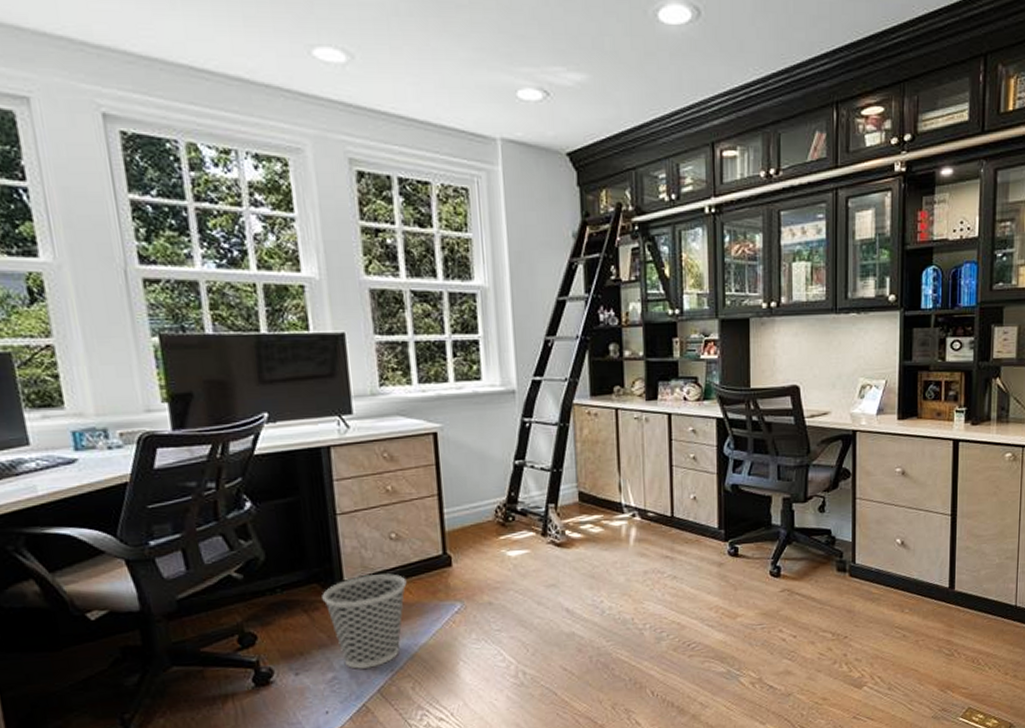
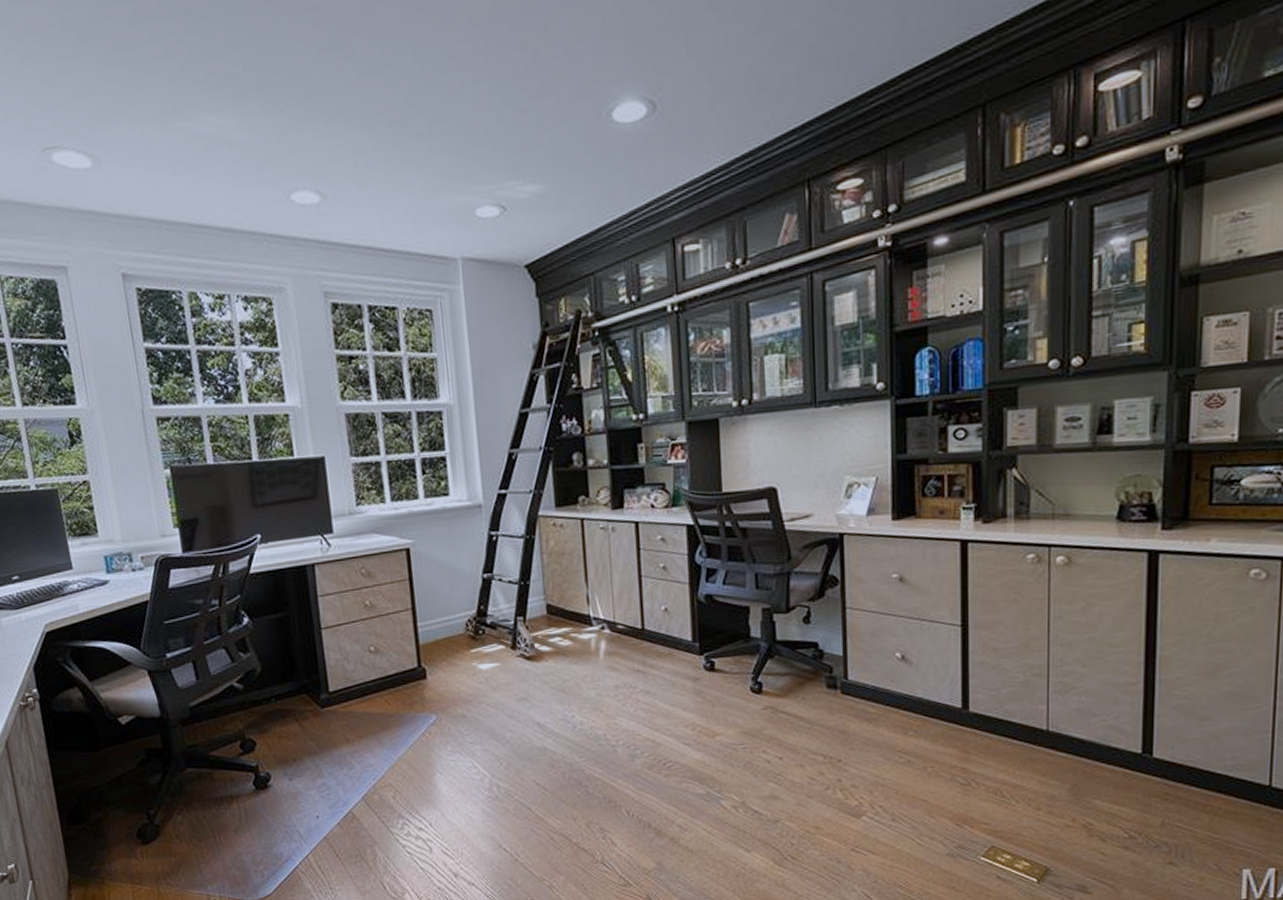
wastebasket: present [322,573,407,669] -> none [310,685,386,777]

